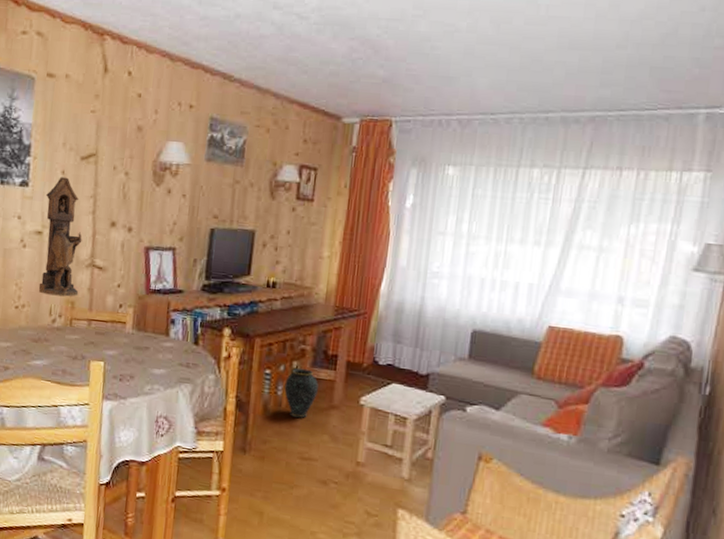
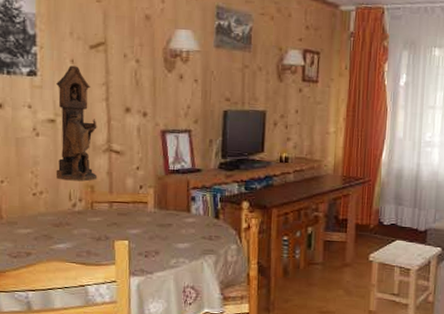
vase: present [284,368,319,418] -> none [301,233,332,277]

